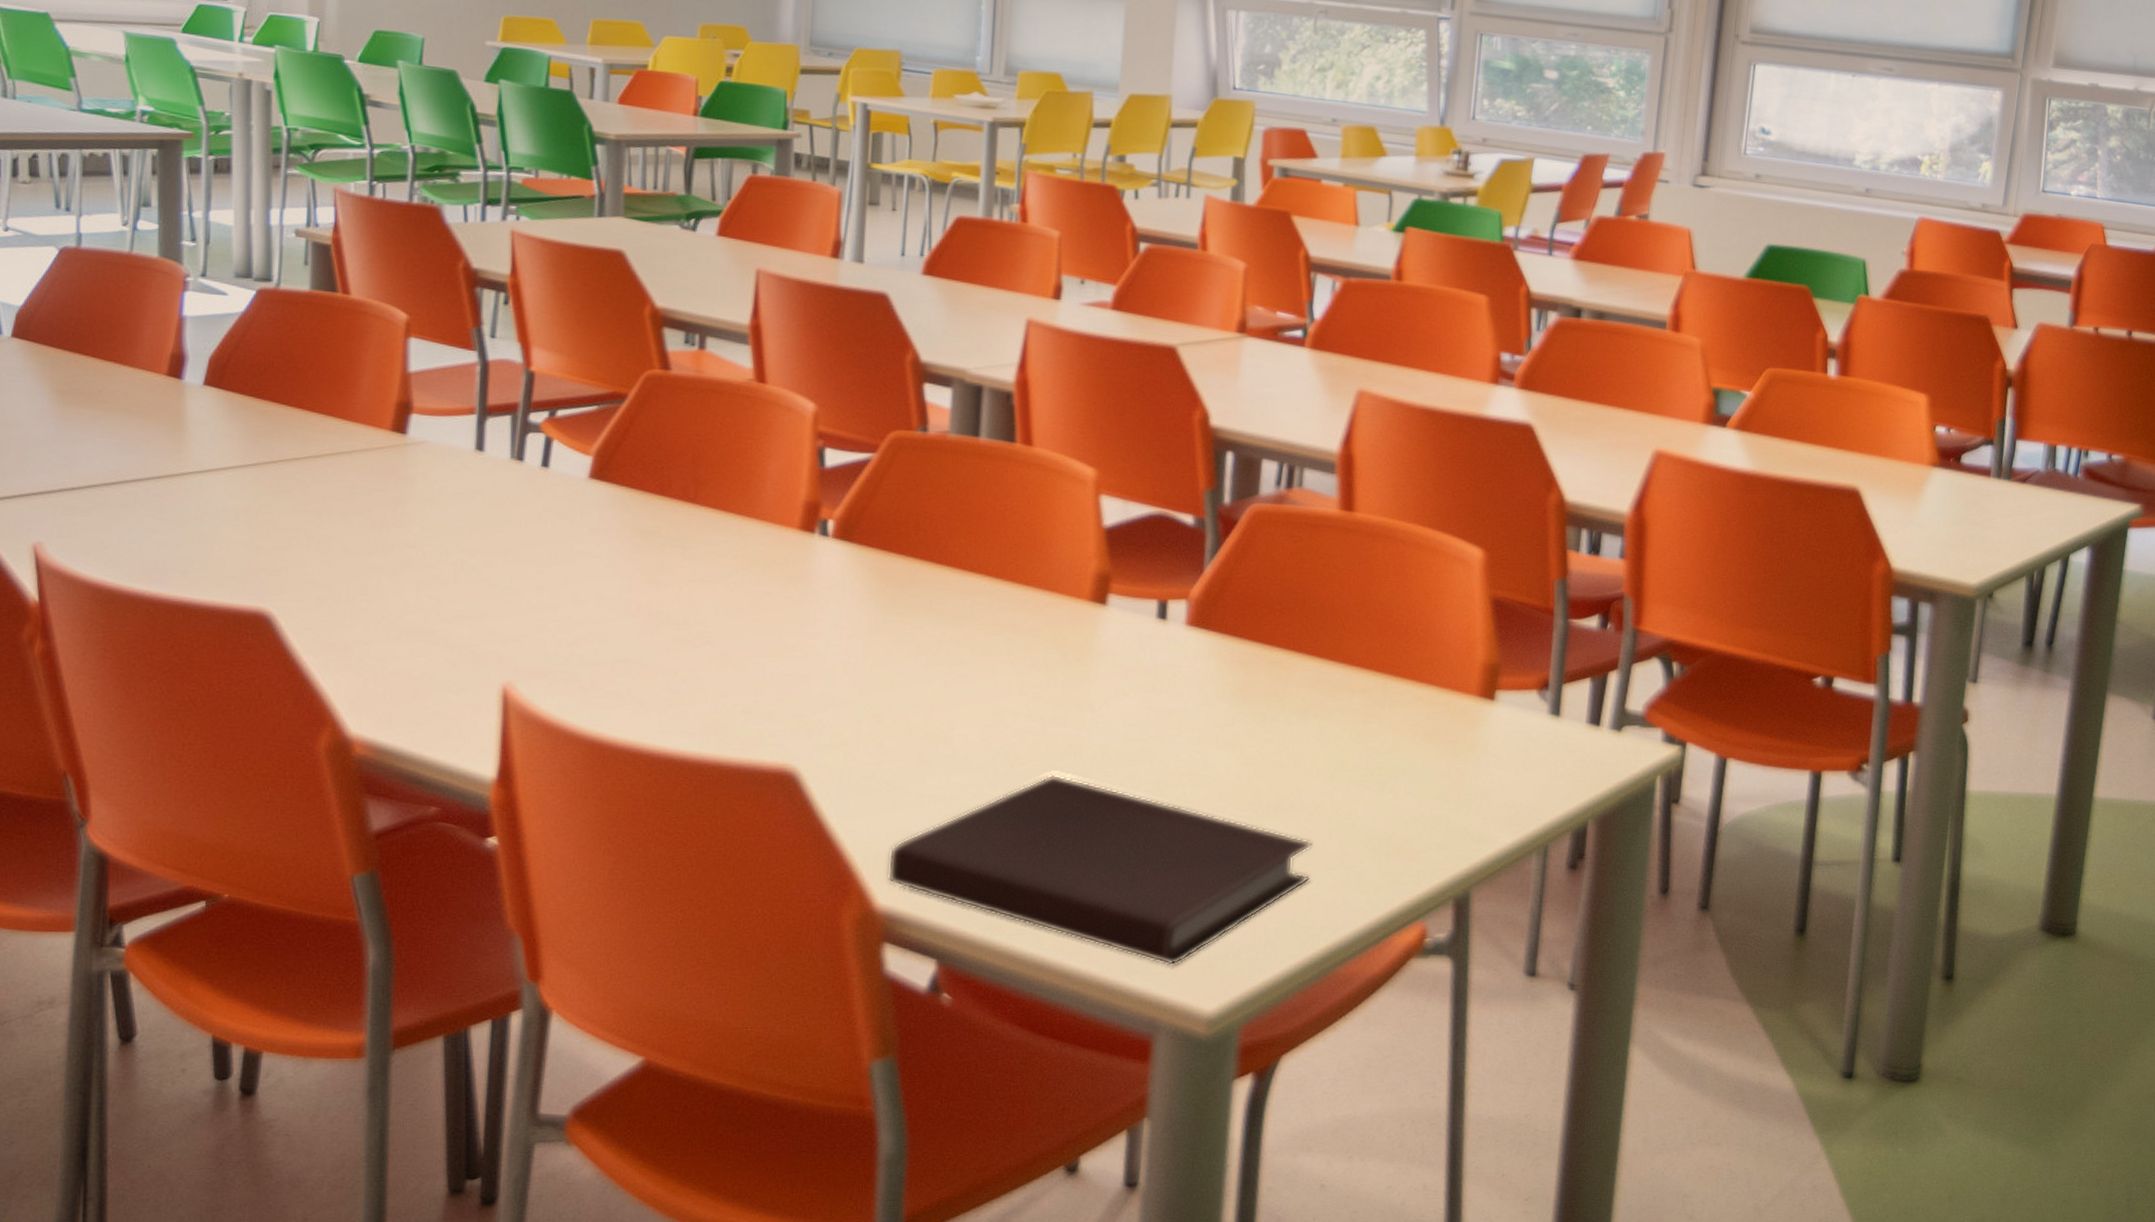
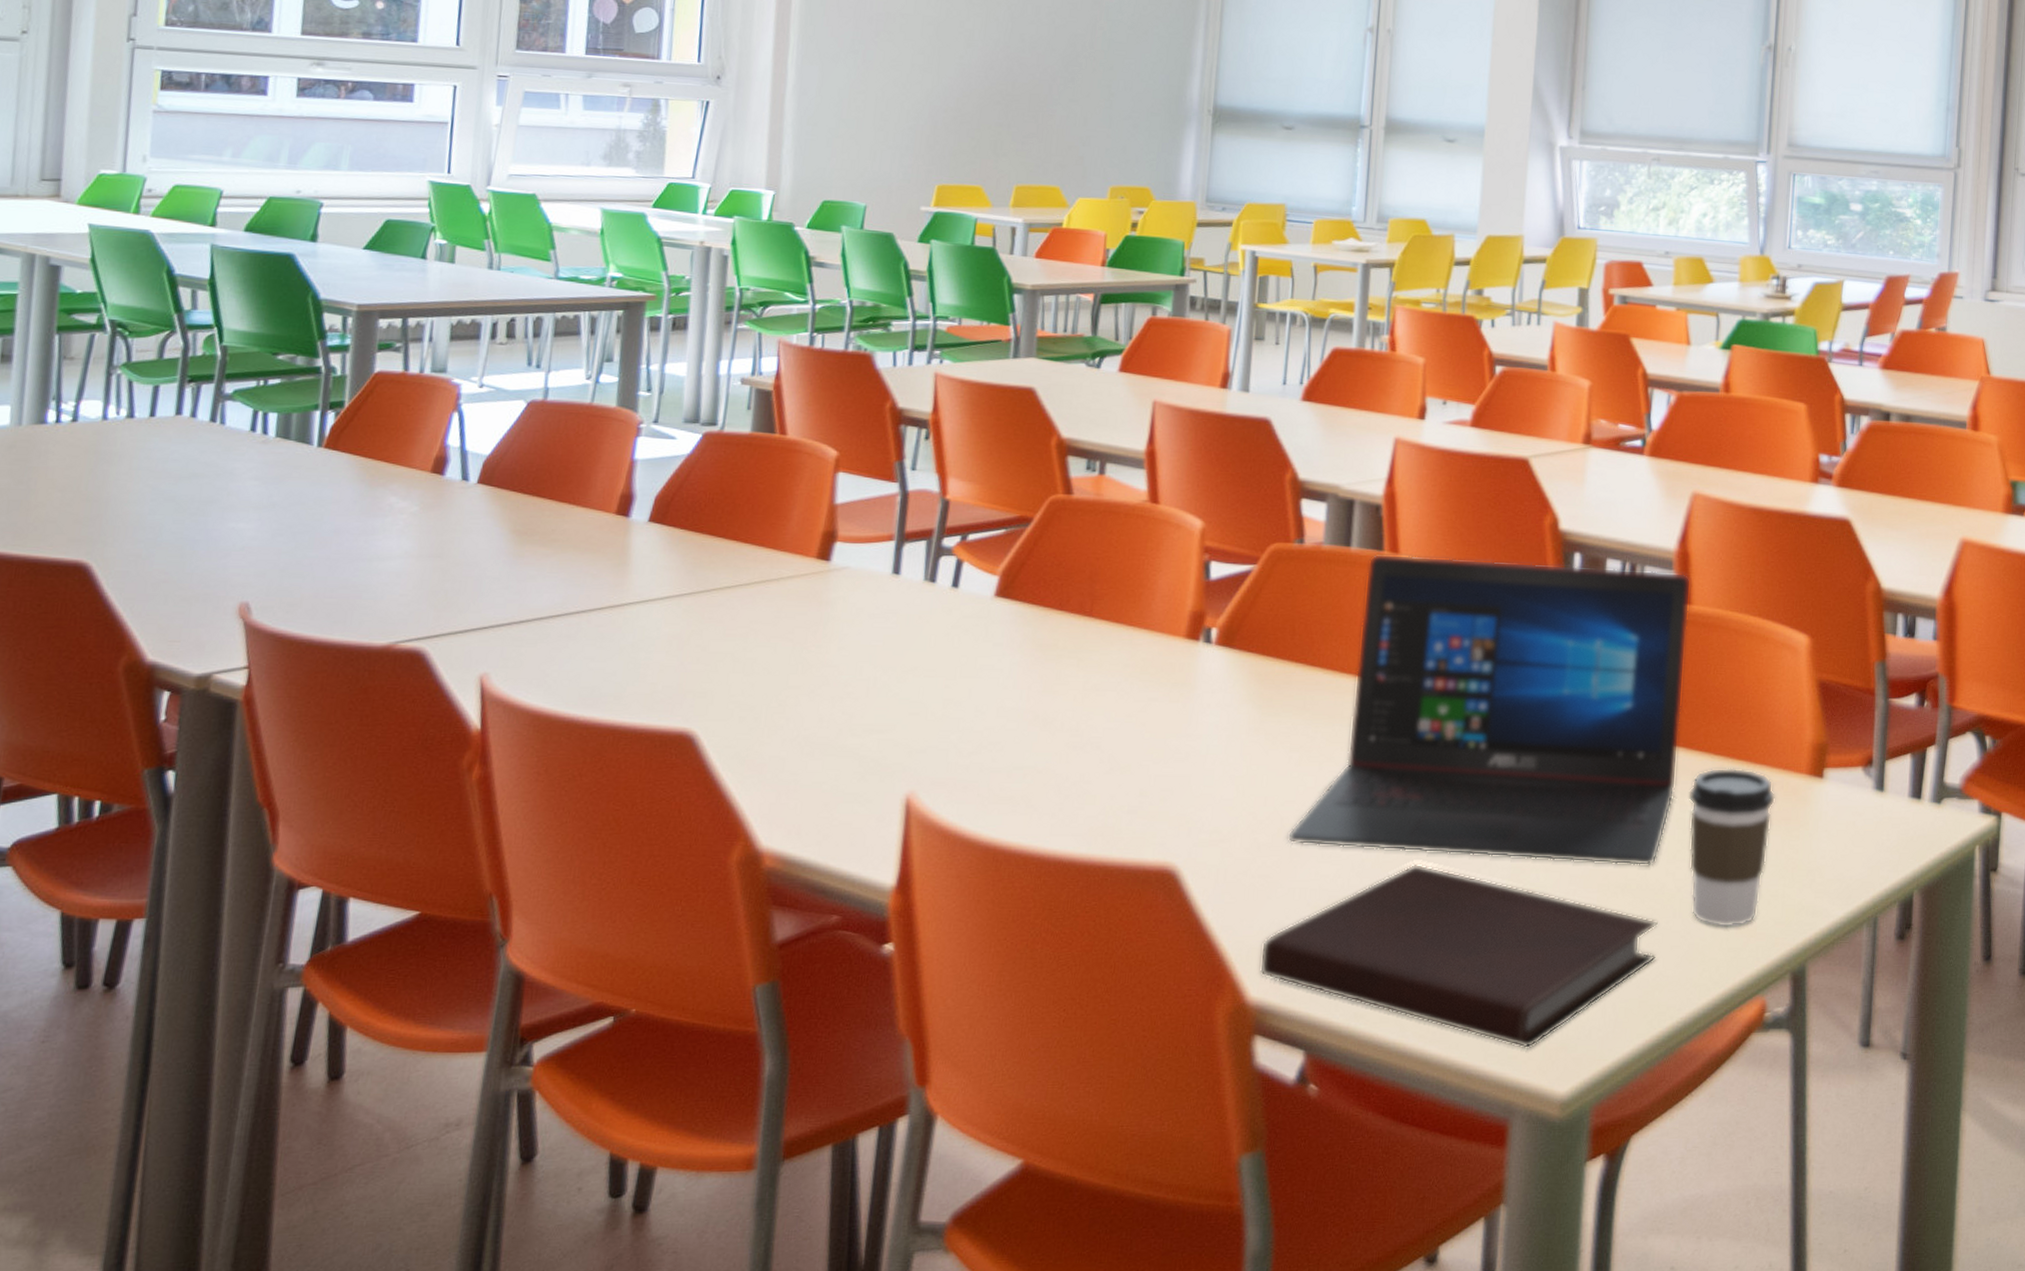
laptop: none [914,445,1355,786] -> present [1287,554,1691,866]
coffee cup: none [1347,685,1443,851] -> present [1688,768,1776,928]

